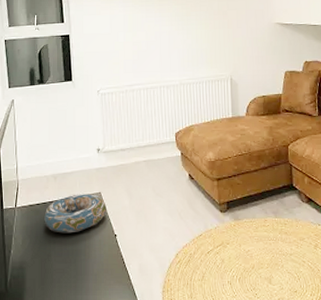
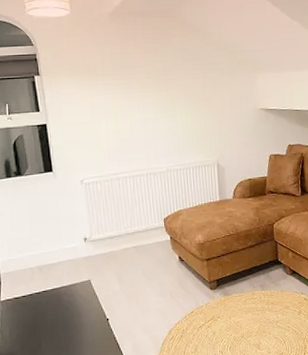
decorative bowl: present [44,194,107,233] -> none [31,282,97,322]

